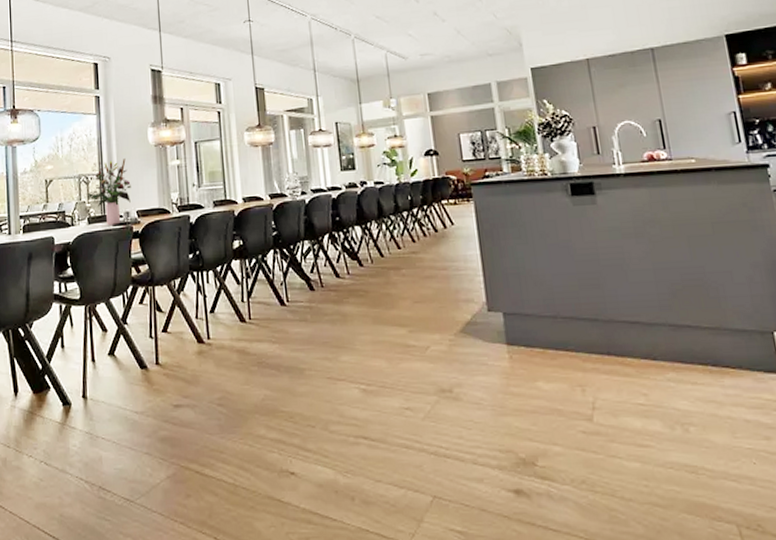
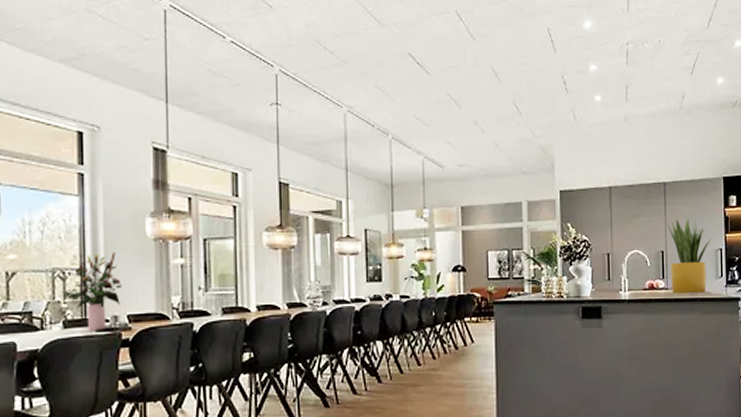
planter: none [661,81,722,165] -> present [667,217,712,294]

